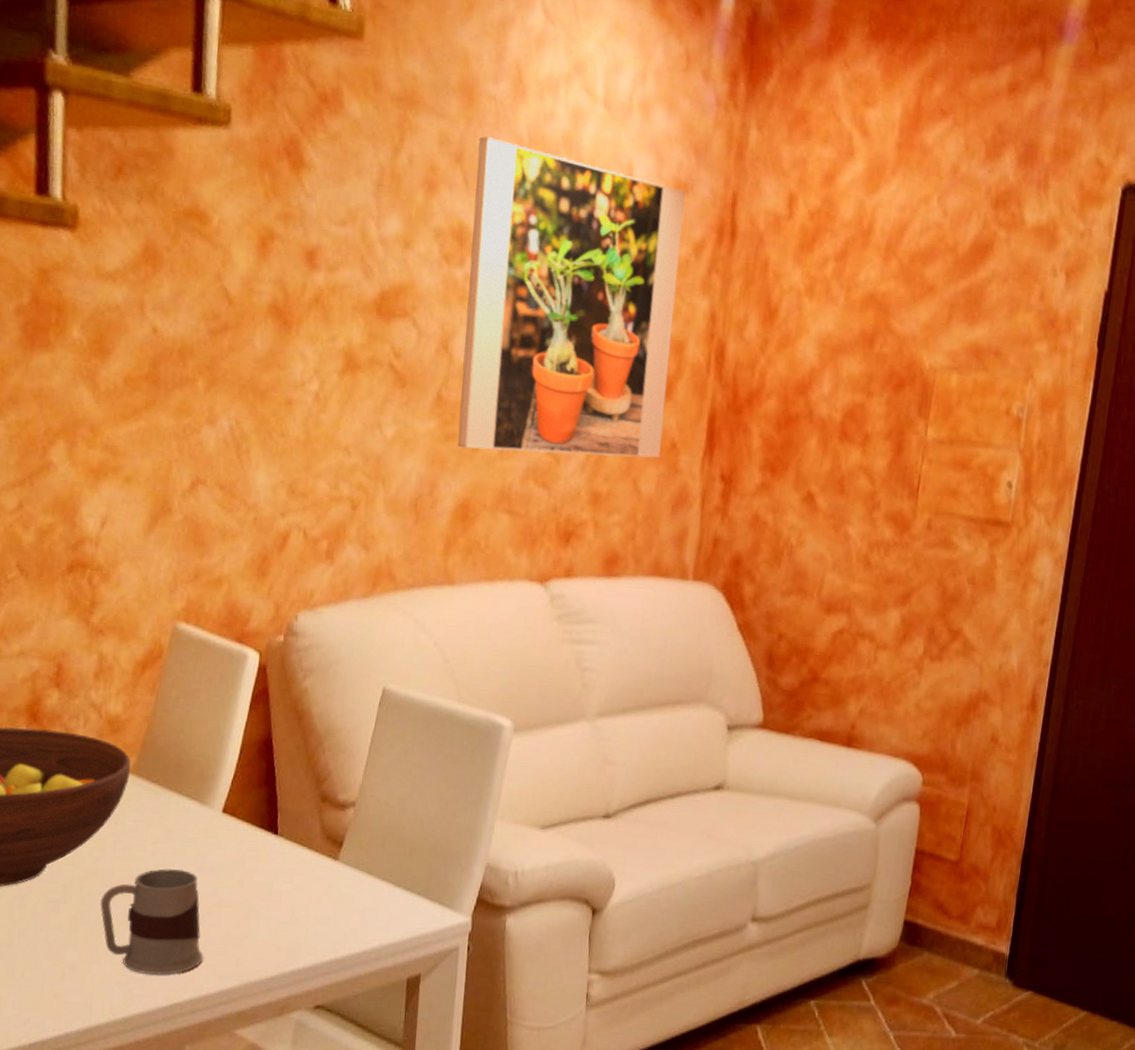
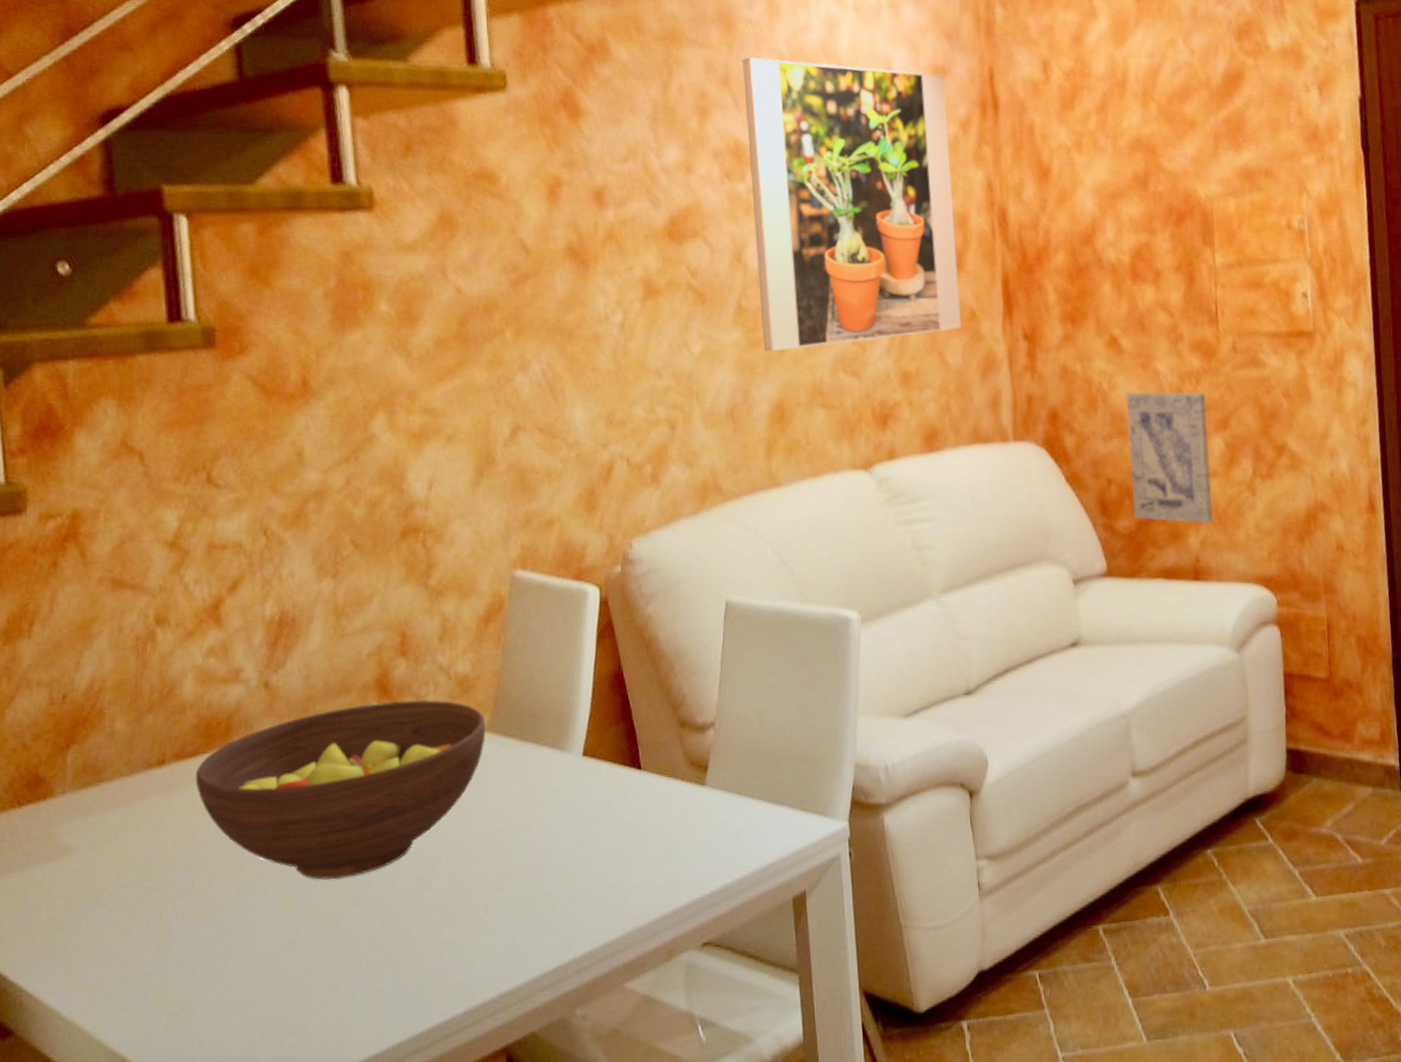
mug: present [100,868,204,976] -> none [471,822,584,940]
wall art: none [799,552,892,695] -> present [1126,392,1214,524]

